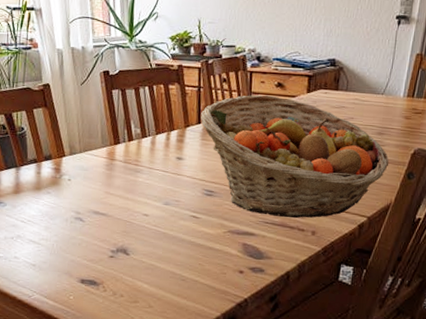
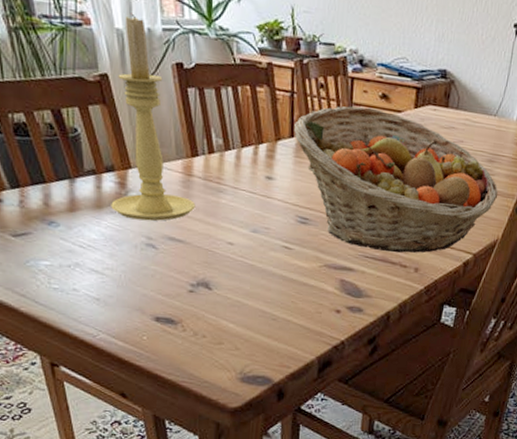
candle holder: none [47,36,117,199] -> present [111,13,196,221]

